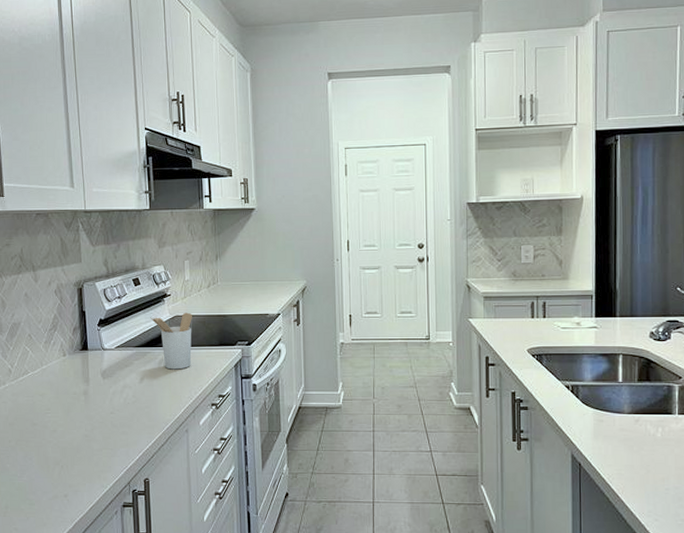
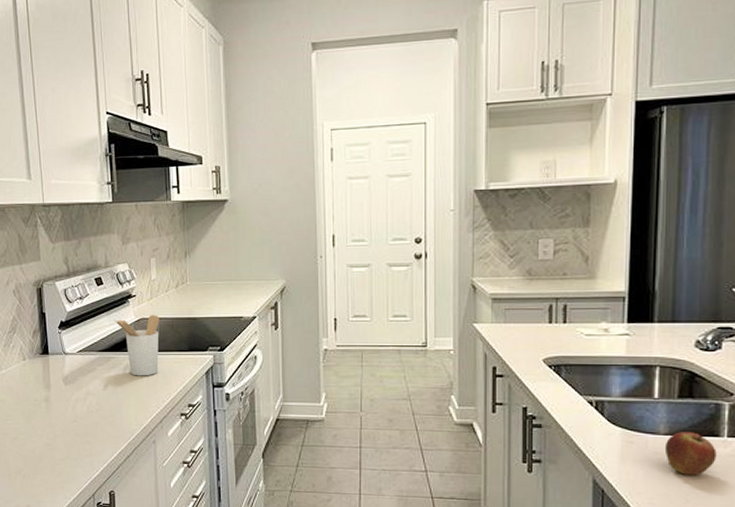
fruit: none [628,410,670,448] -> present [664,431,717,475]

